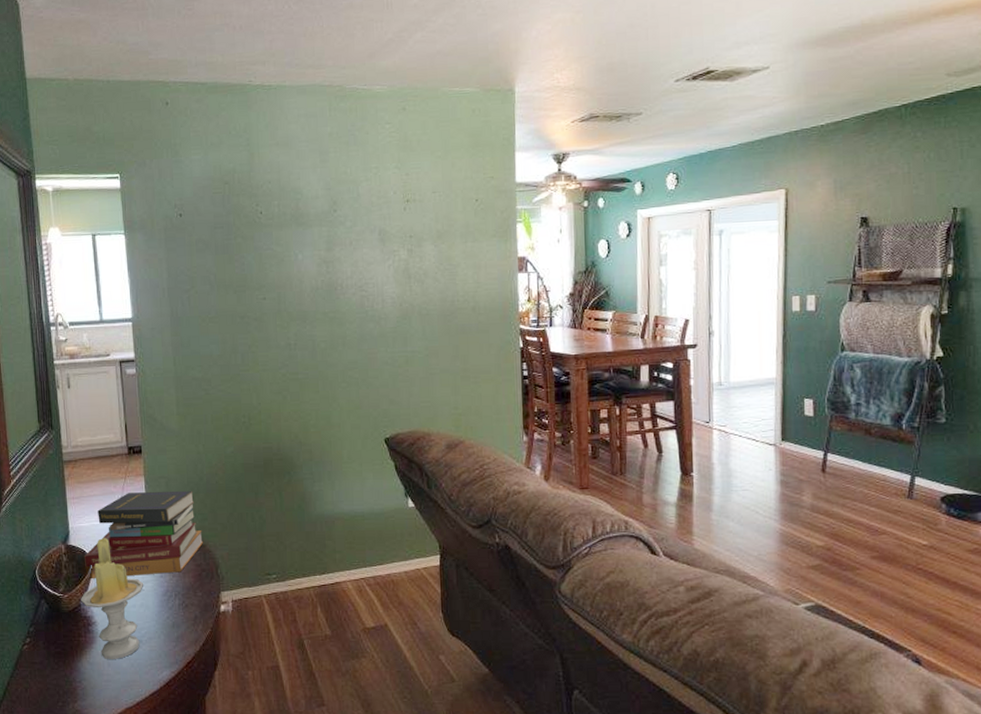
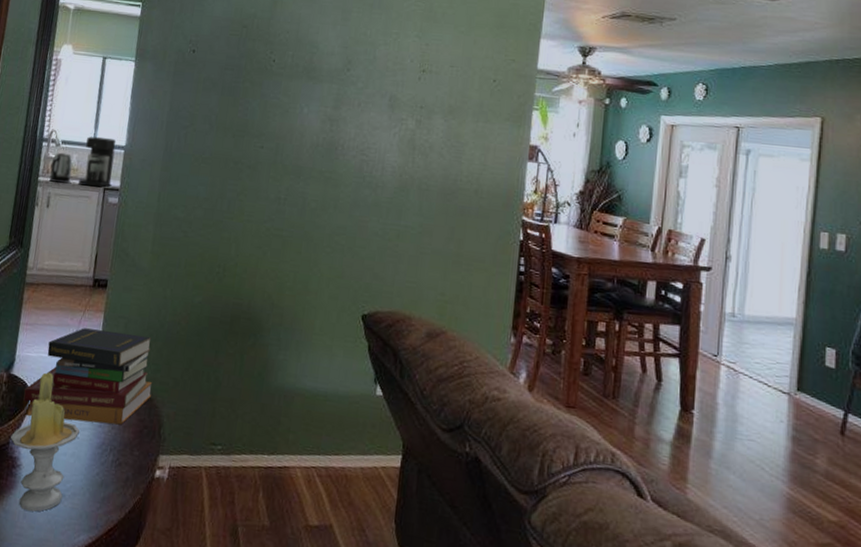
kettle: none [63,334,86,363] -> present [49,152,73,183]
coffee maker: none [93,313,126,362] -> present [79,136,116,188]

